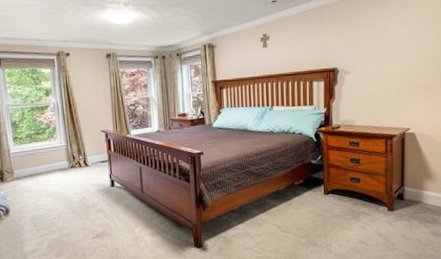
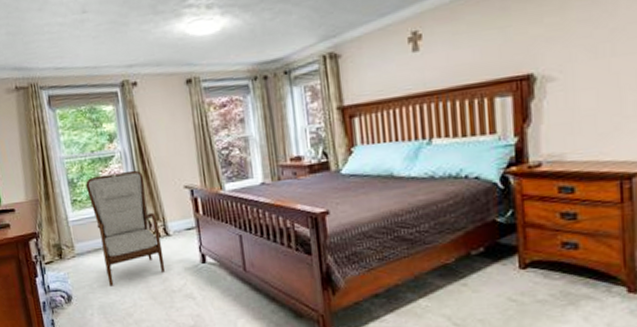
armchair: none [25,117,84,203] -> present [85,170,166,287]

